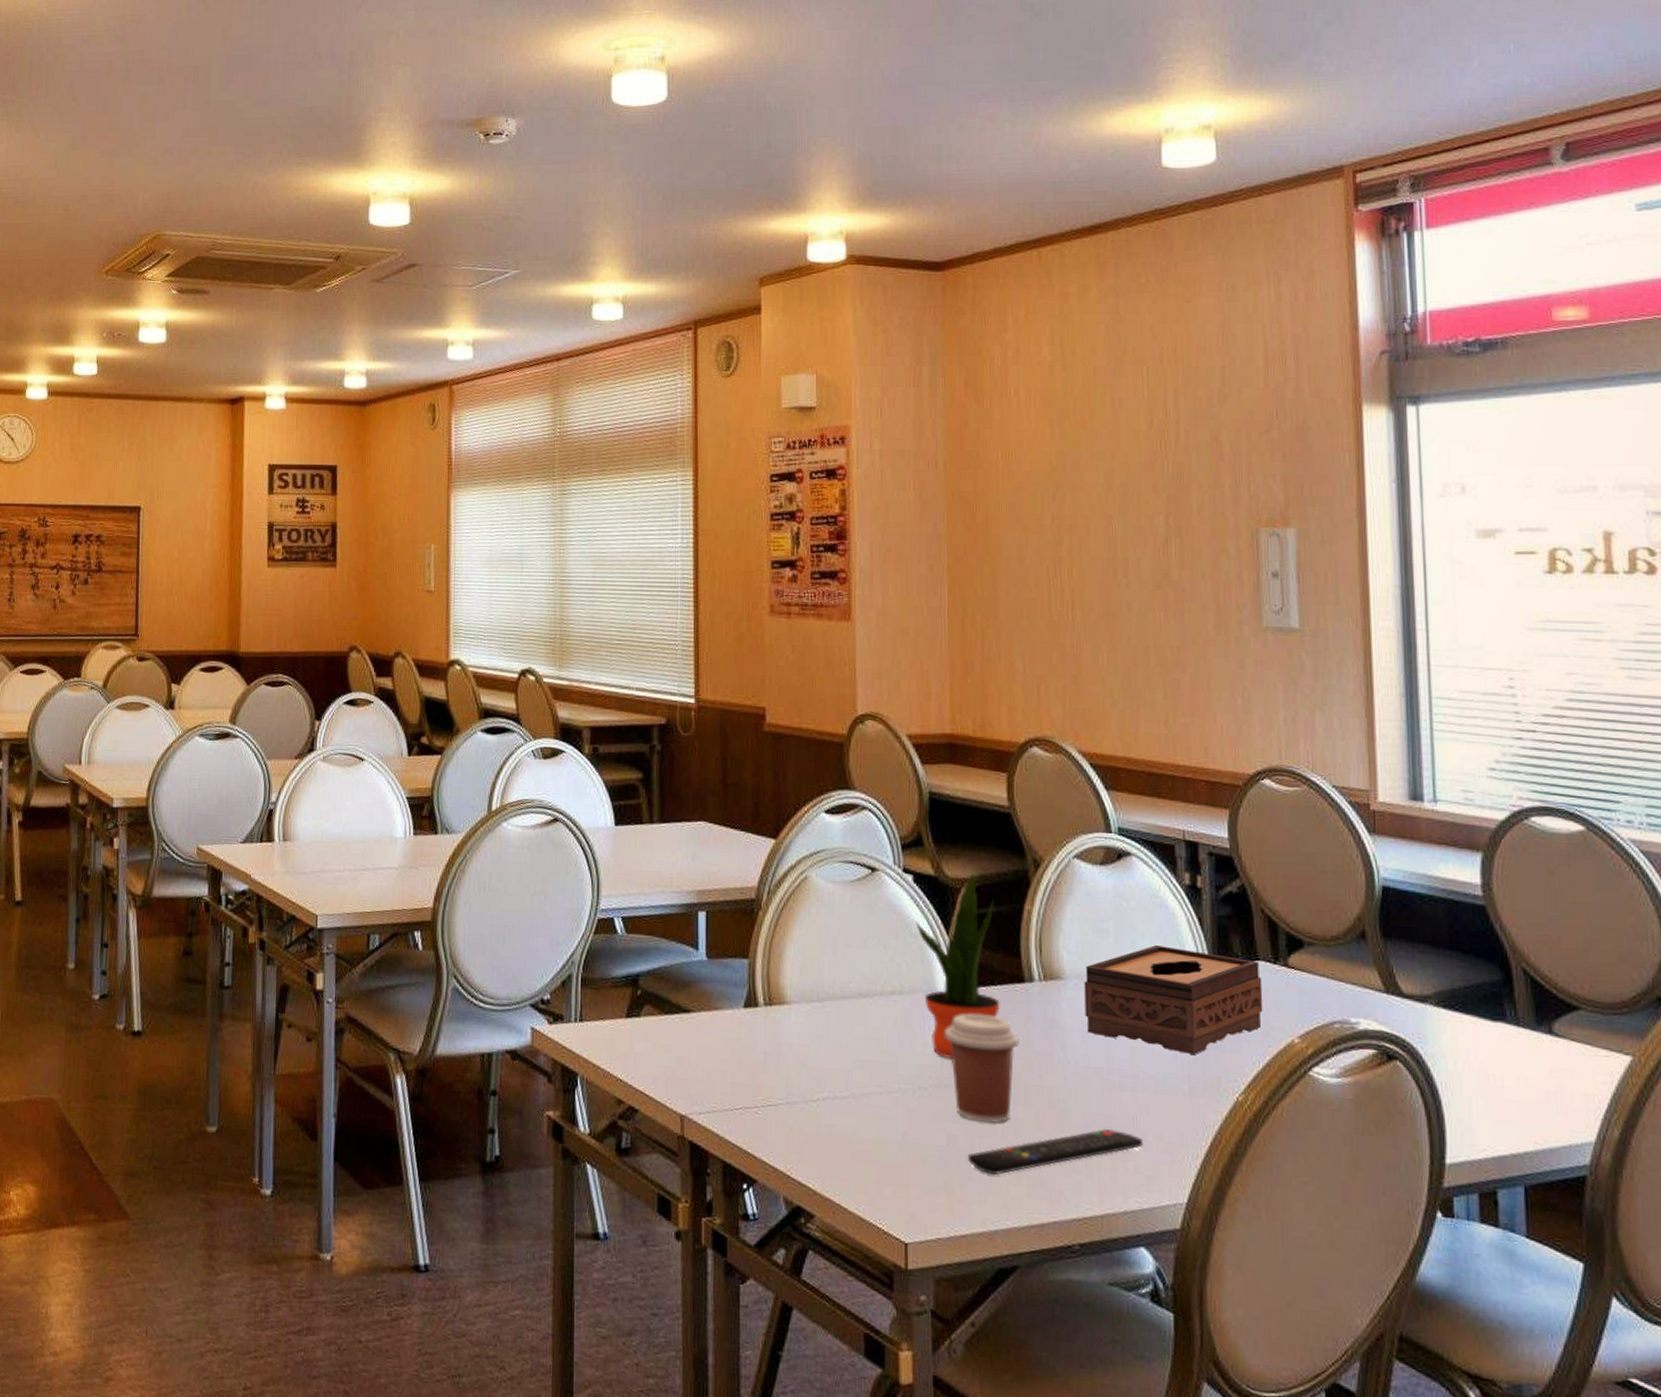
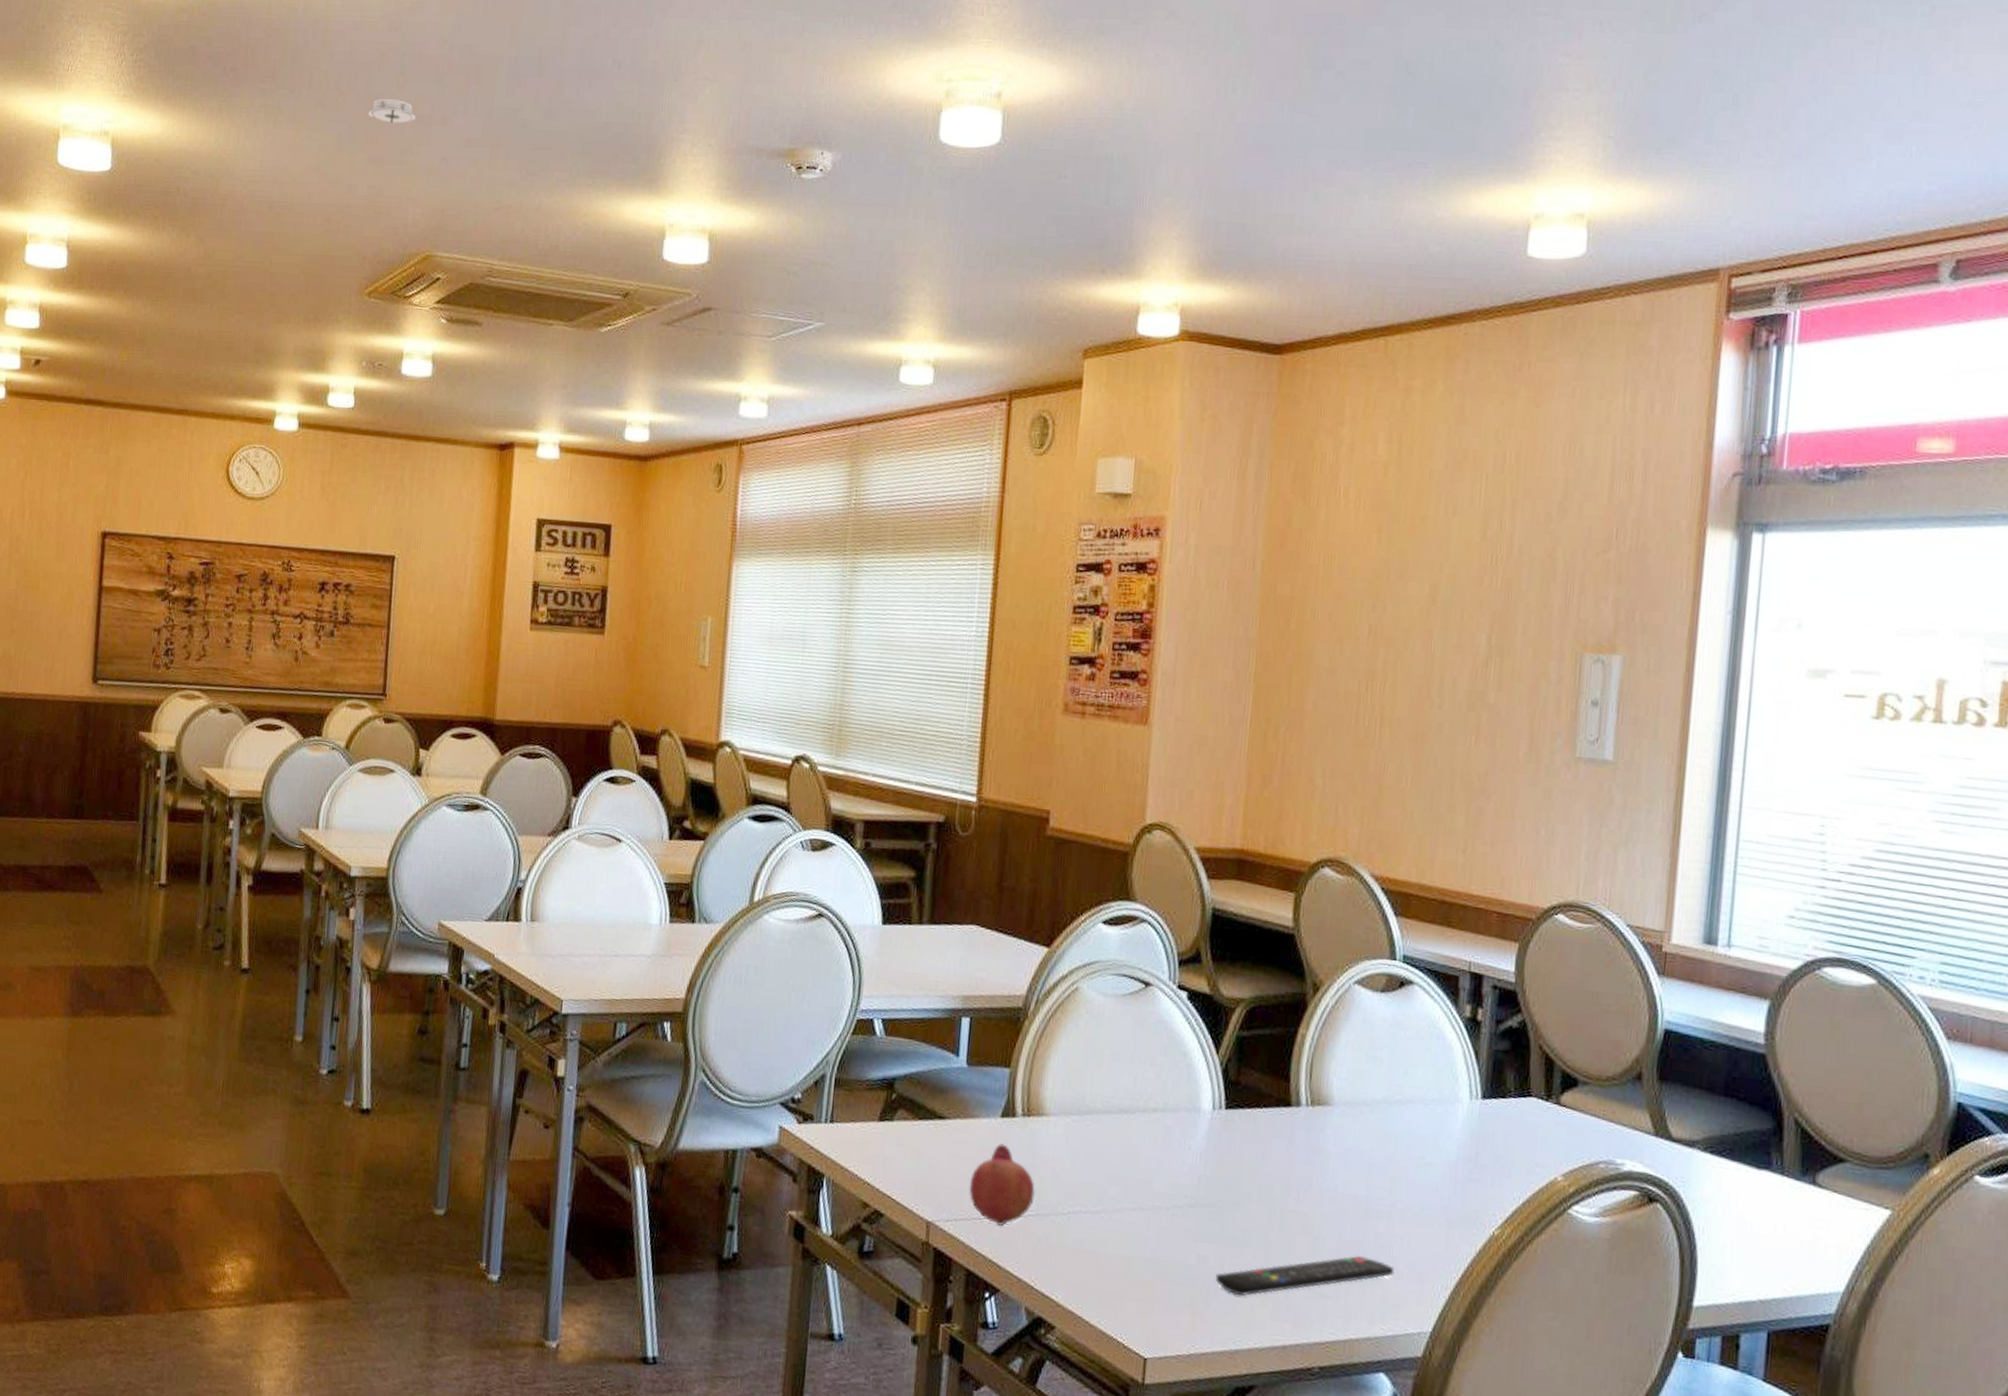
smoke detector: none [97,100,142,121] -> present [366,98,417,123]
fruit: none [719,1034,783,1116] -> present [969,1143,1036,1226]
potted plant: present [915,874,1000,1060] -> none [1185,994,1269,1180]
coffee cup: present [944,1013,1019,1124] -> none [1204,1134,1280,1246]
tissue box: present [1084,945,1263,1054] -> none [1349,1076,1532,1187]

